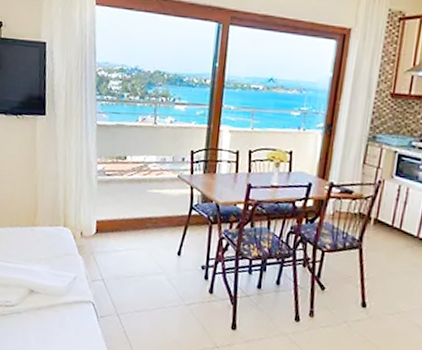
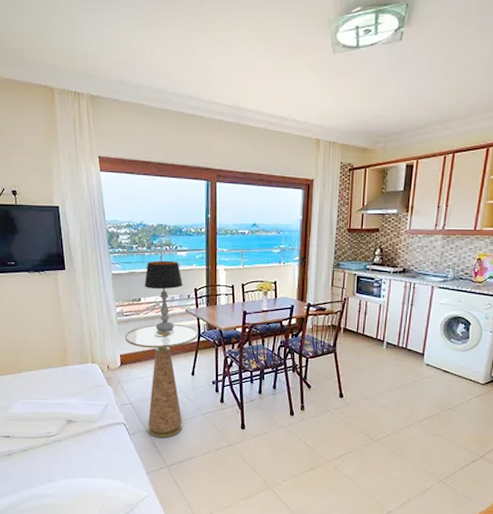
side table: none [103,188,190,327] -> present [124,324,198,437]
table lamp: none [132,114,178,199] -> present [144,260,183,332]

